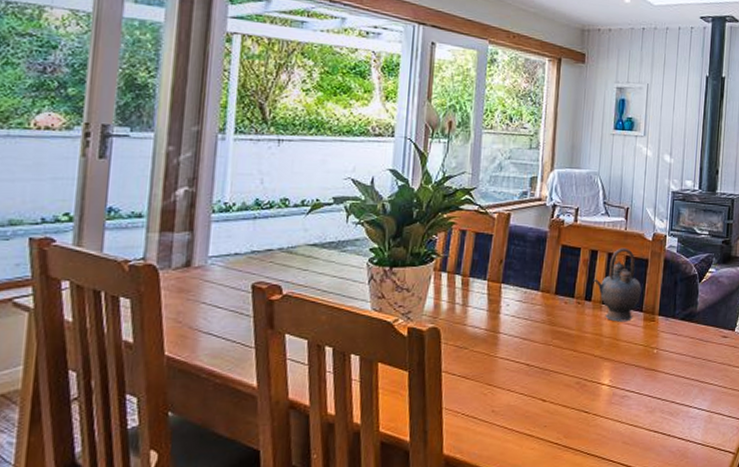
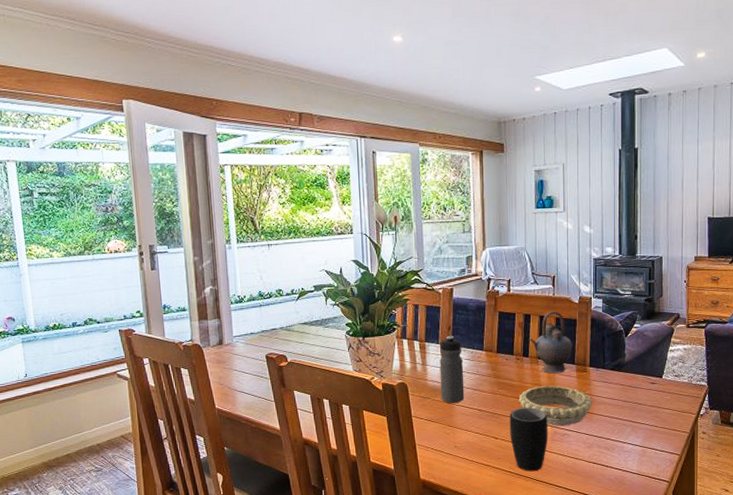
water bottle: none [481,271,514,355] -> present [439,336,465,403]
mug: none [560,363,607,443] -> present [509,407,548,472]
decorative bowl: none [575,337,658,386] -> present [518,385,592,426]

